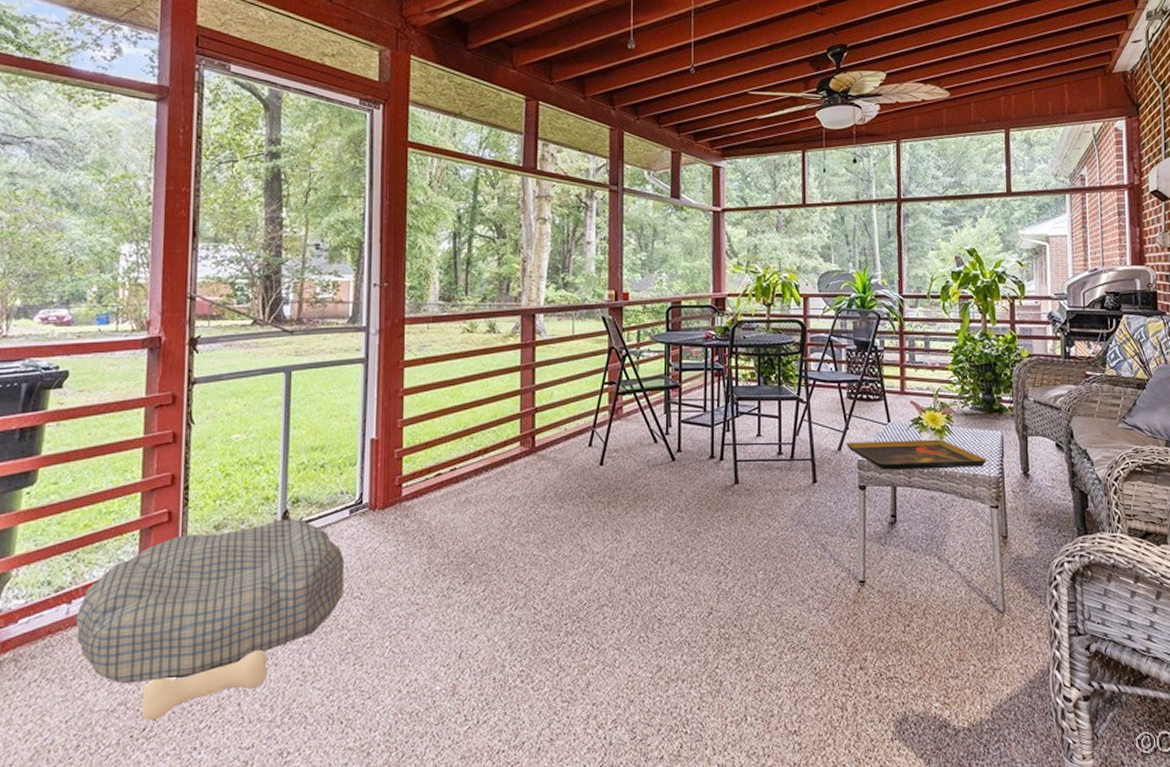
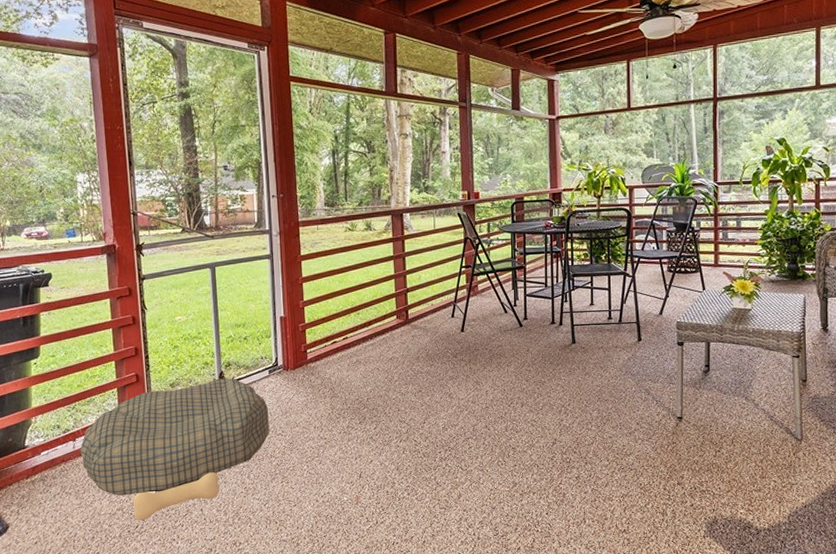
decorative tray: present [846,439,986,470] -> none [667,302,790,329]

